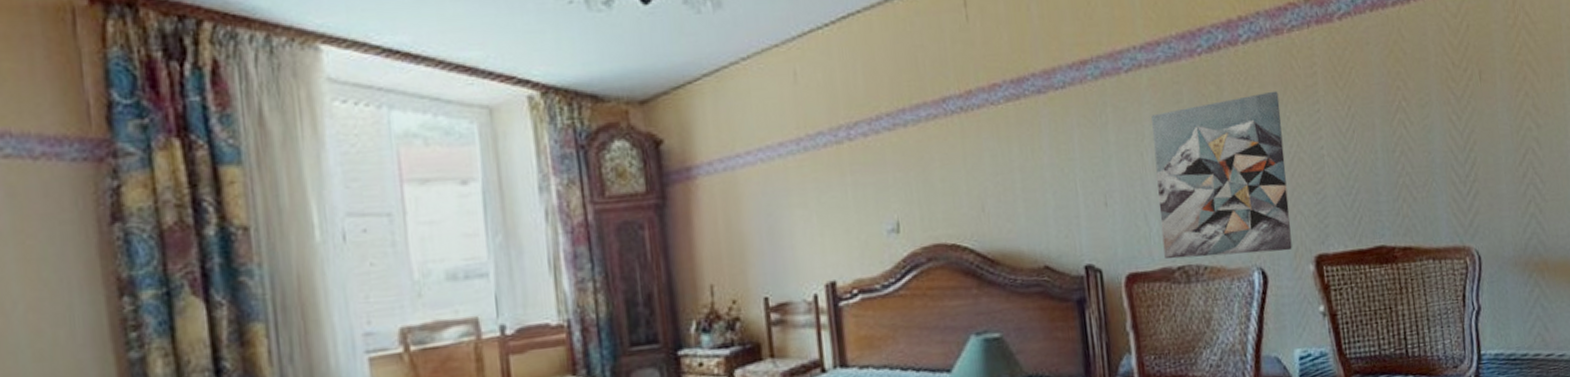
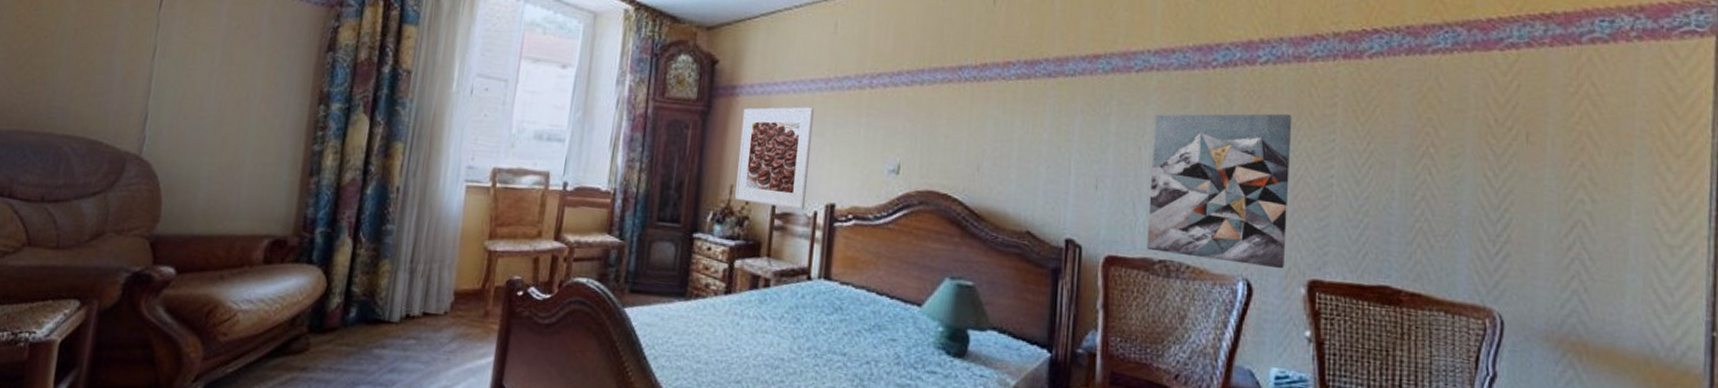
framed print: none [706,176,803,301] -> present [735,107,814,211]

